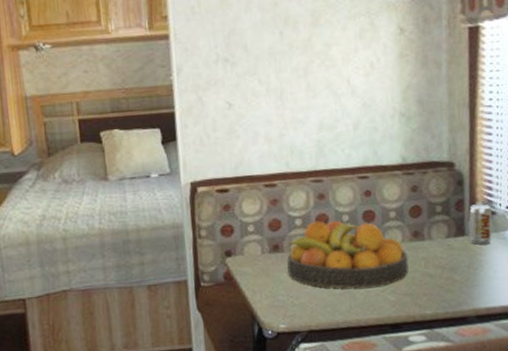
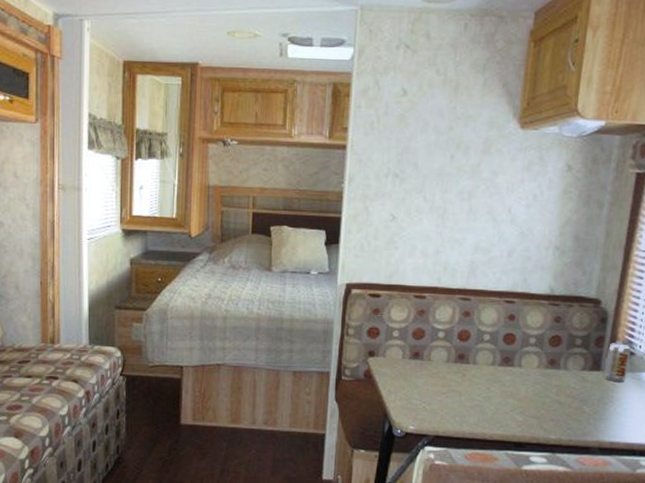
fruit bowl: present [287,220,409,289] -> none [424,336,541,405]

